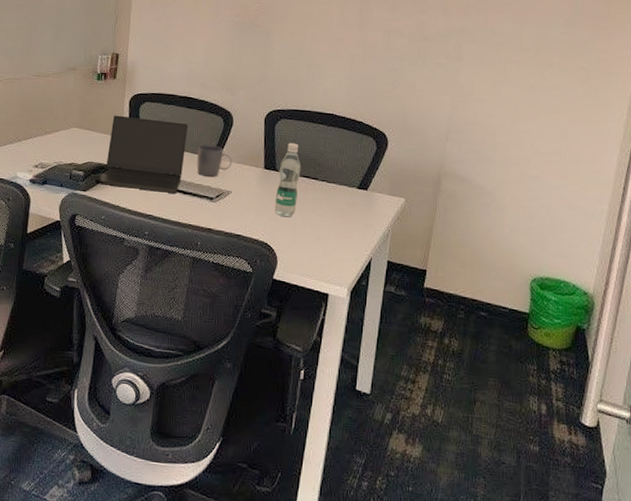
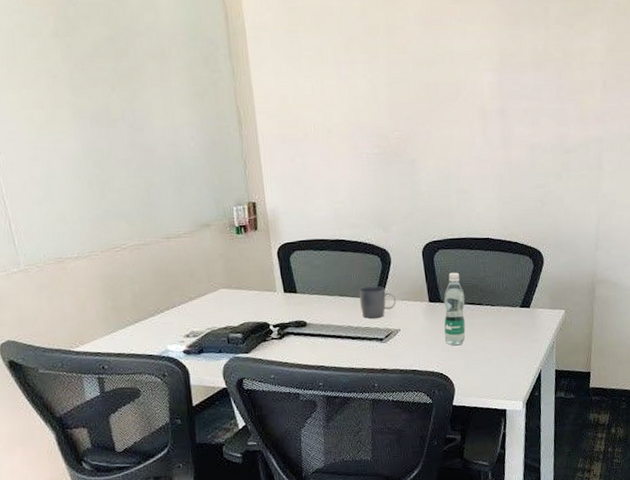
laptop: present [95,115,189,193] -> none [257,267,348,344]

